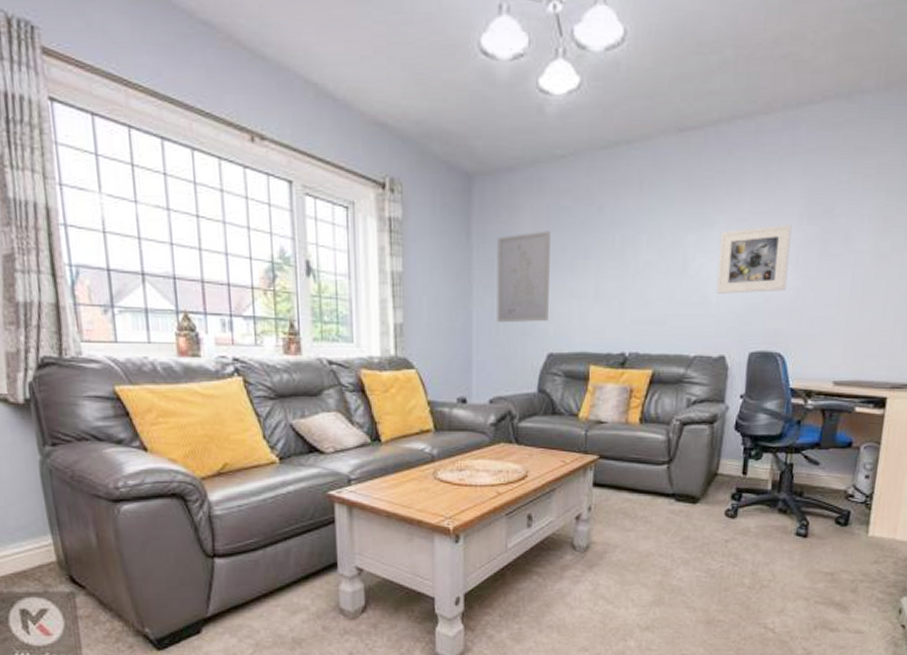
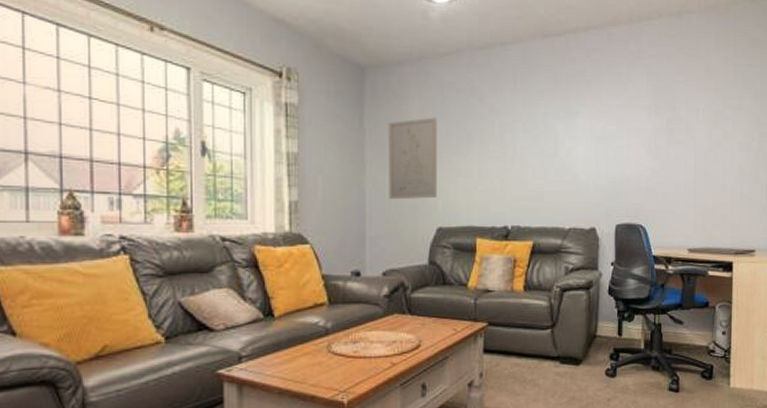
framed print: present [716,224,792,294] -> none [584,115,643,174]

